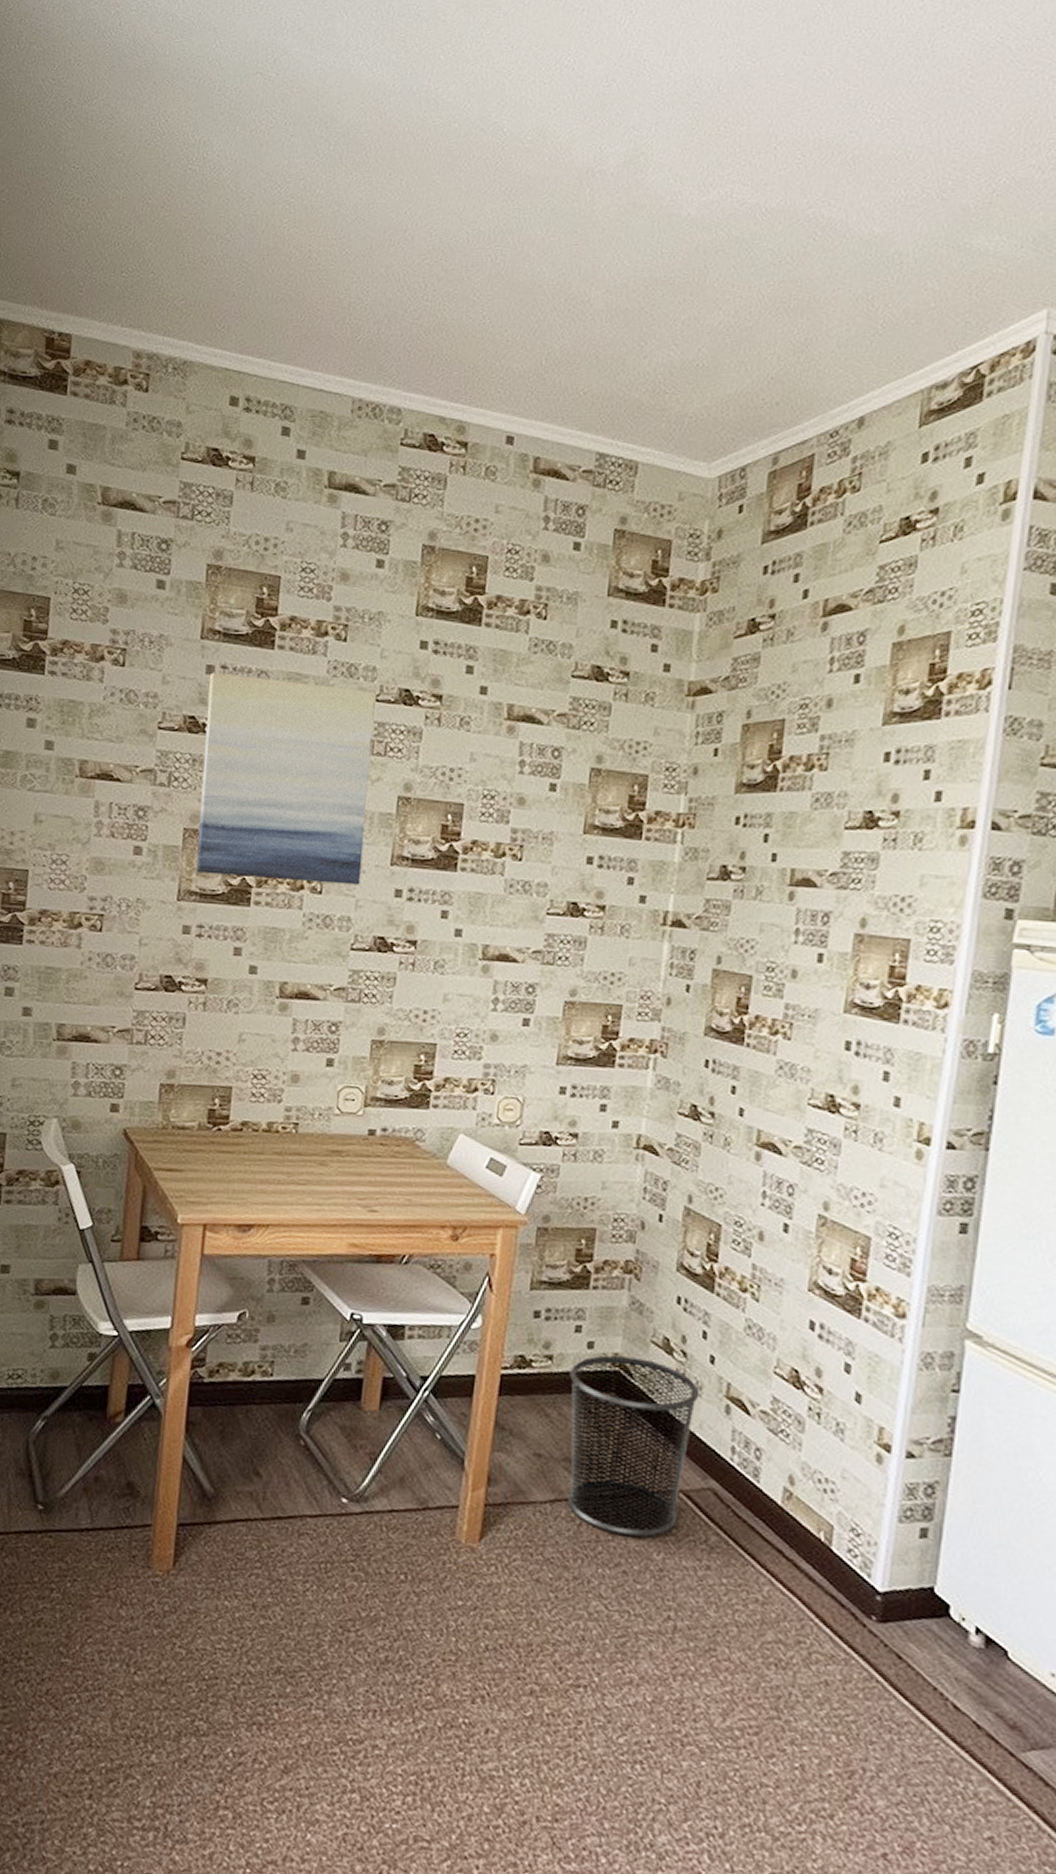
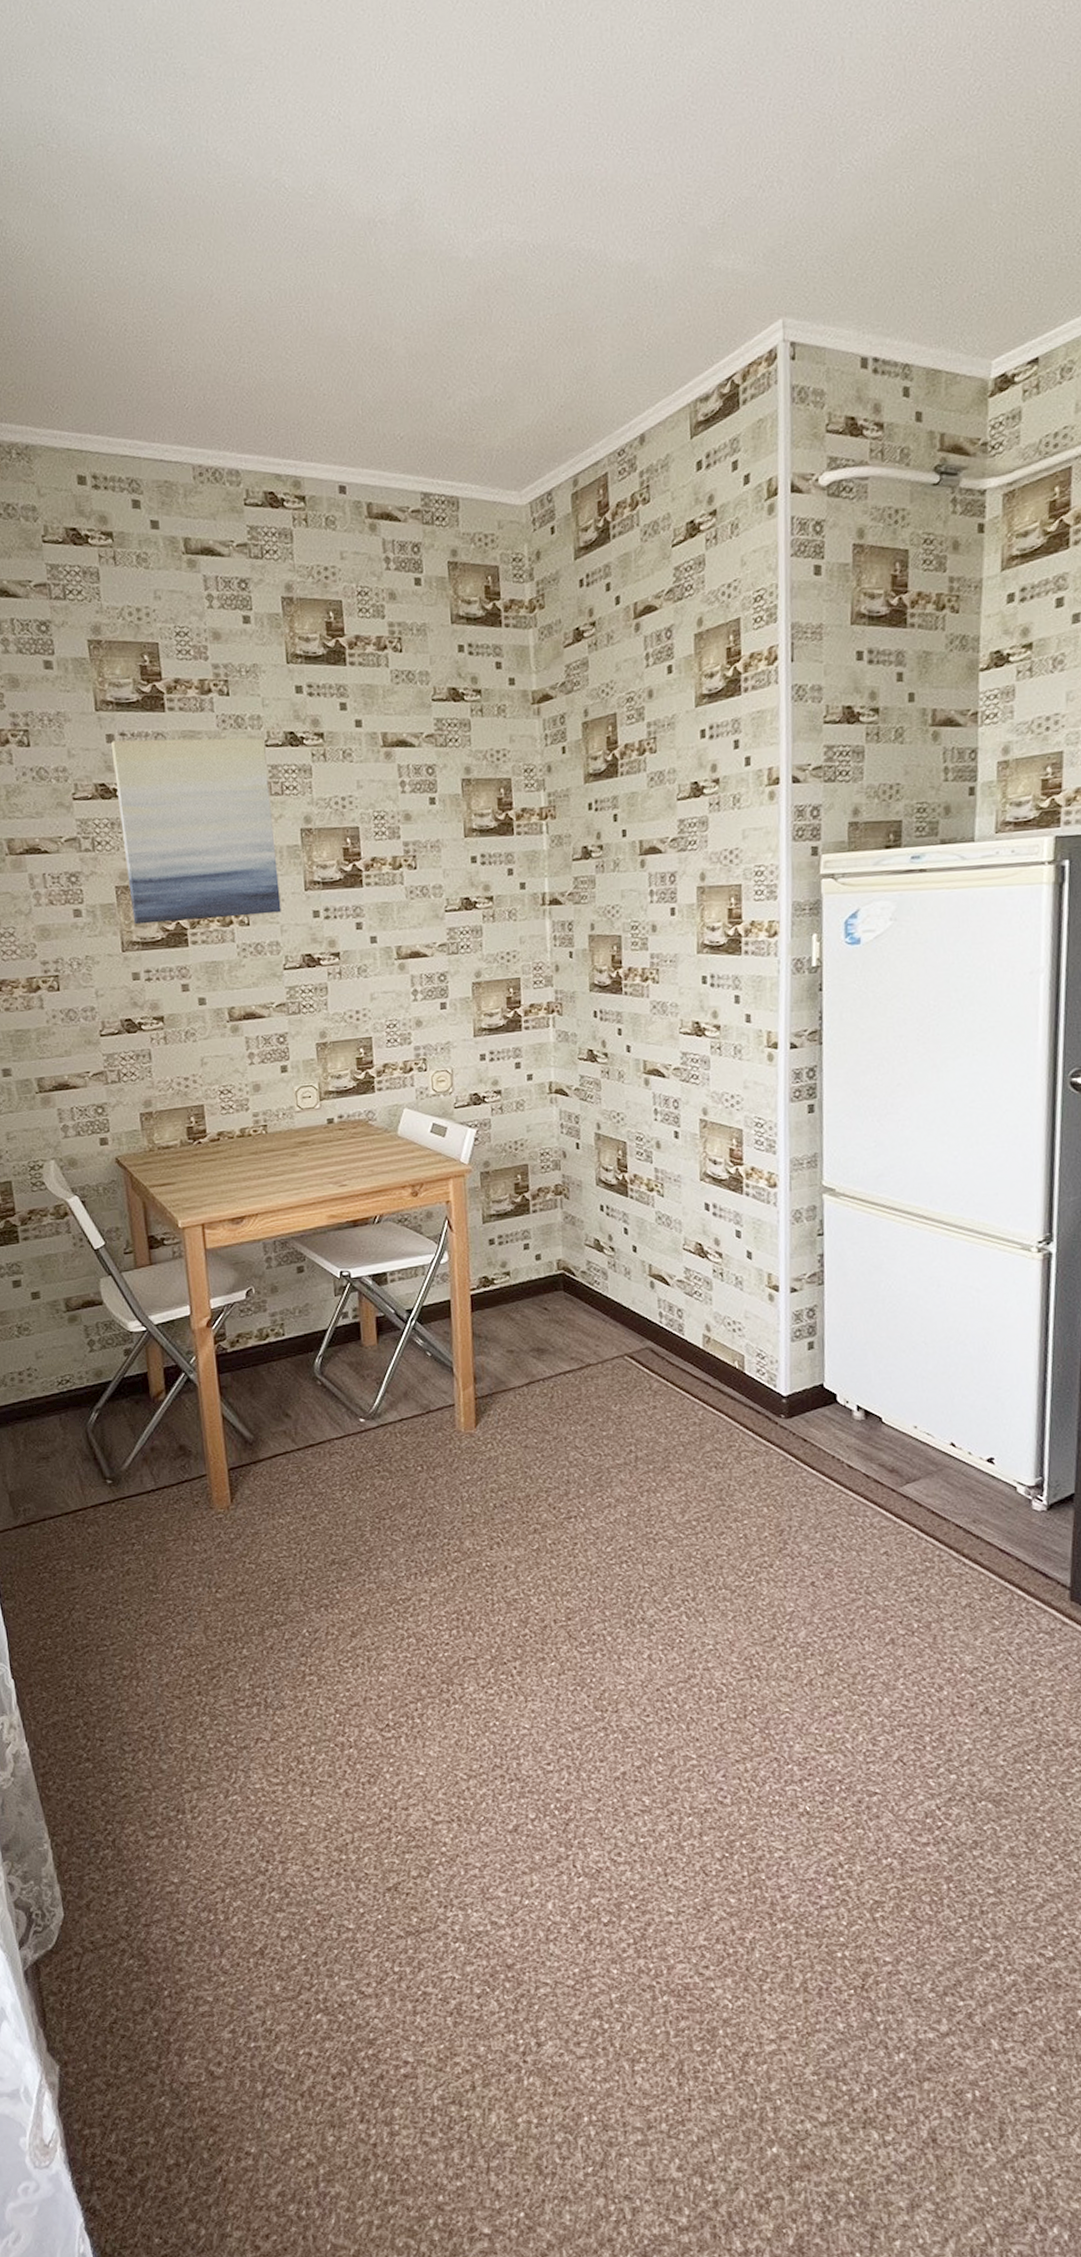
waste bin: present [567,1355,700,1538] -> none [525,1259,629,1399]

